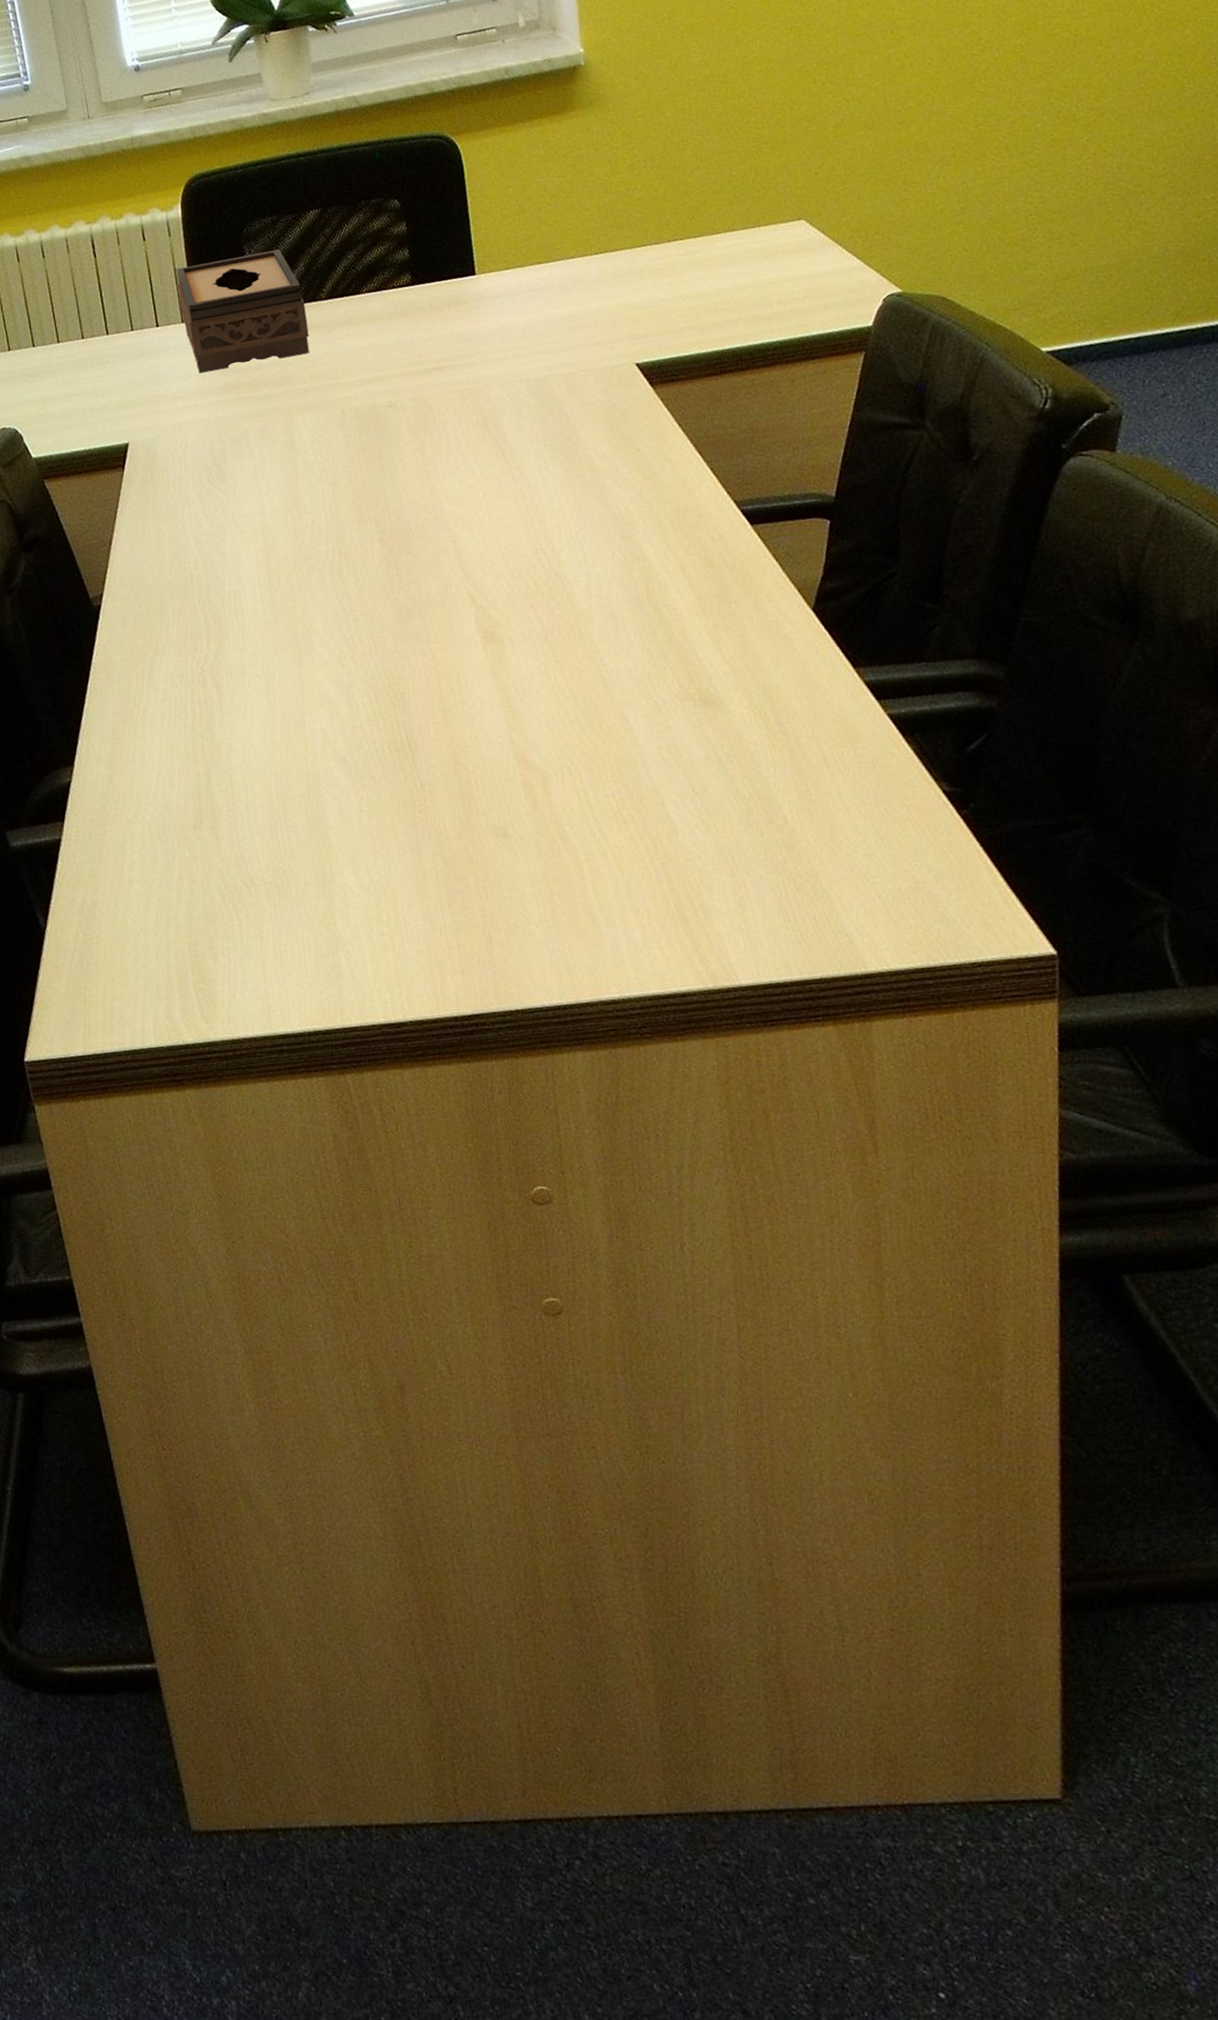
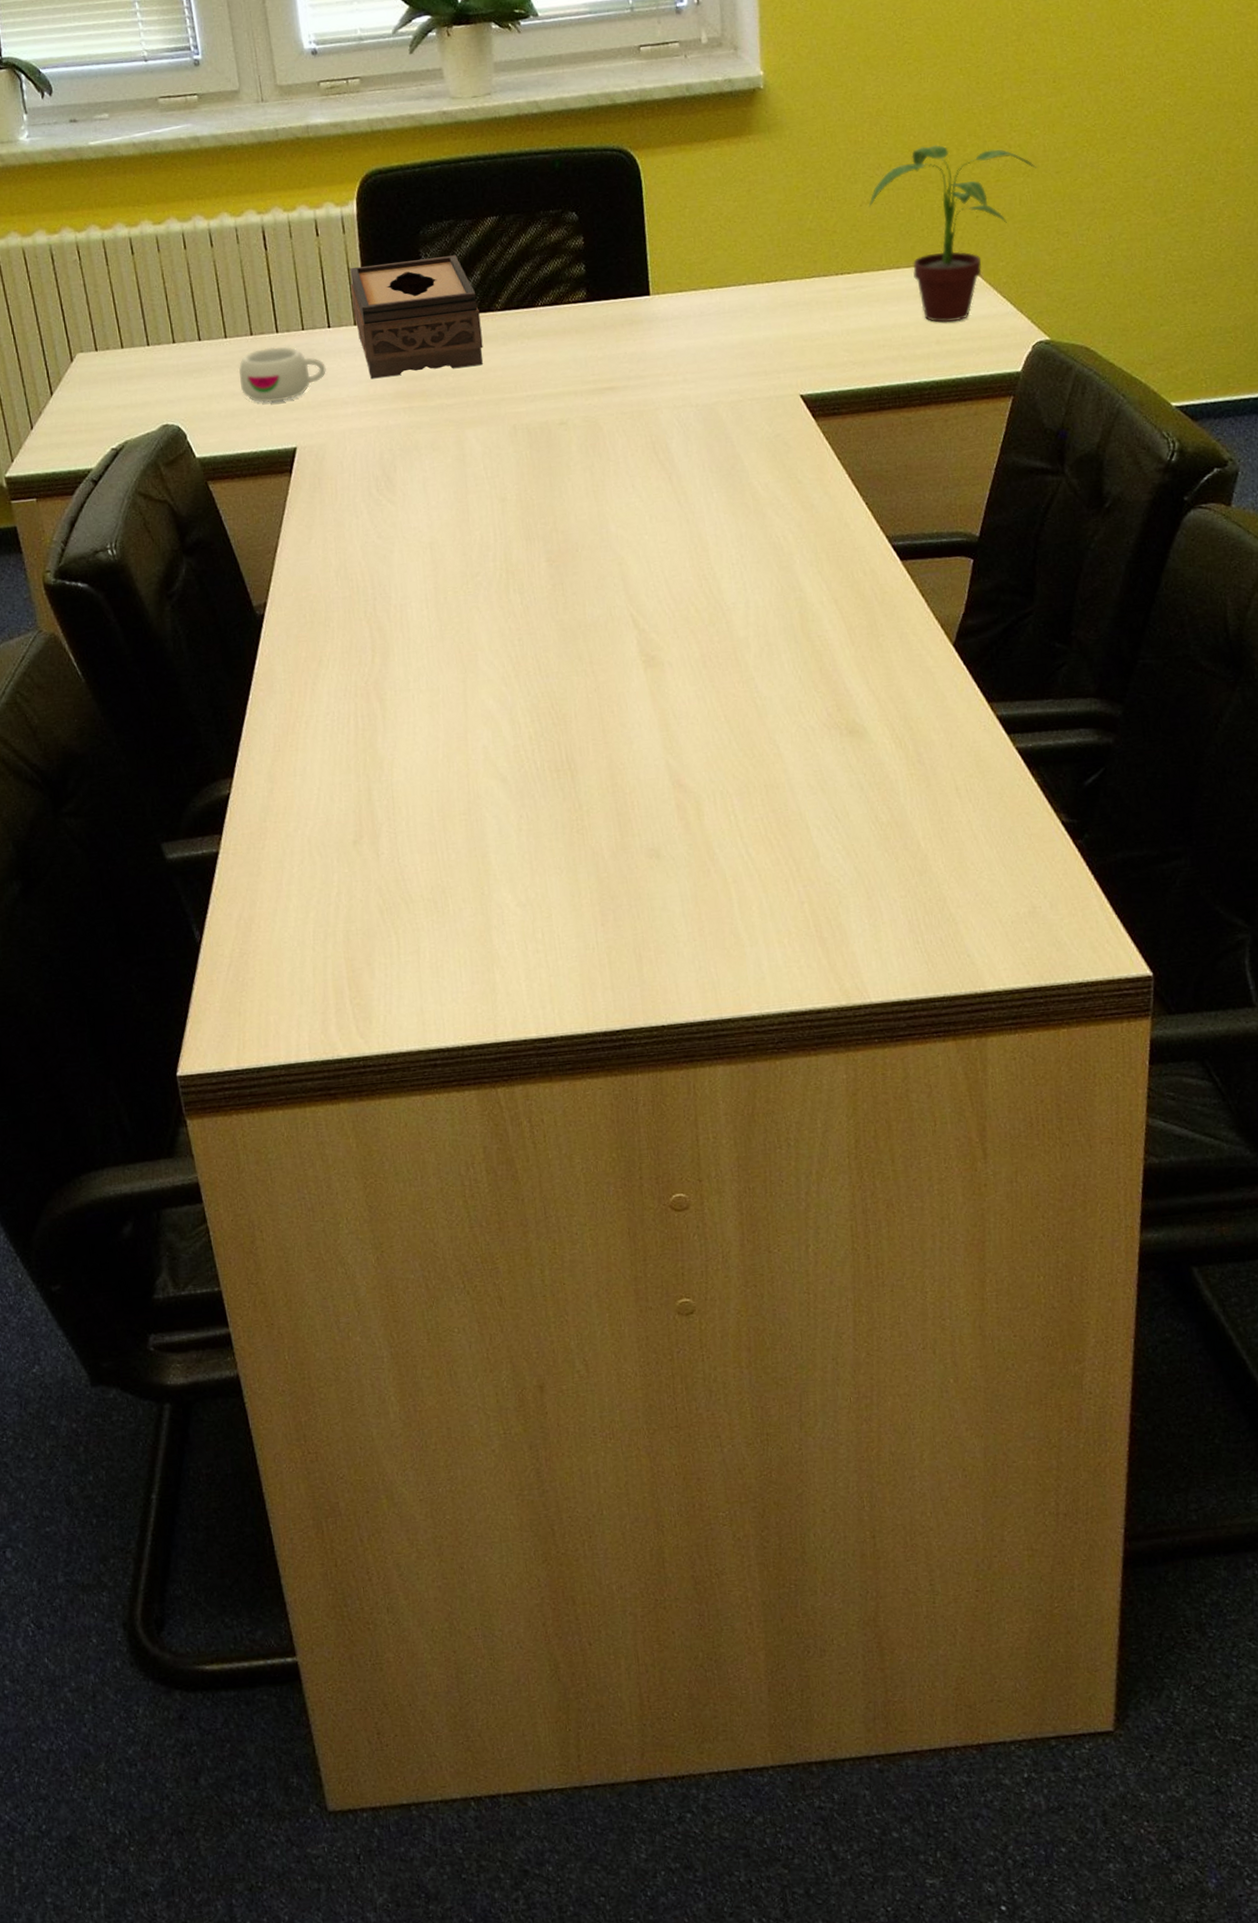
mug: none [72,347,156,402] -> present [239,346,326,402]
potted plant: none [698,104,879,282] -> present [867,145,1037,323]

